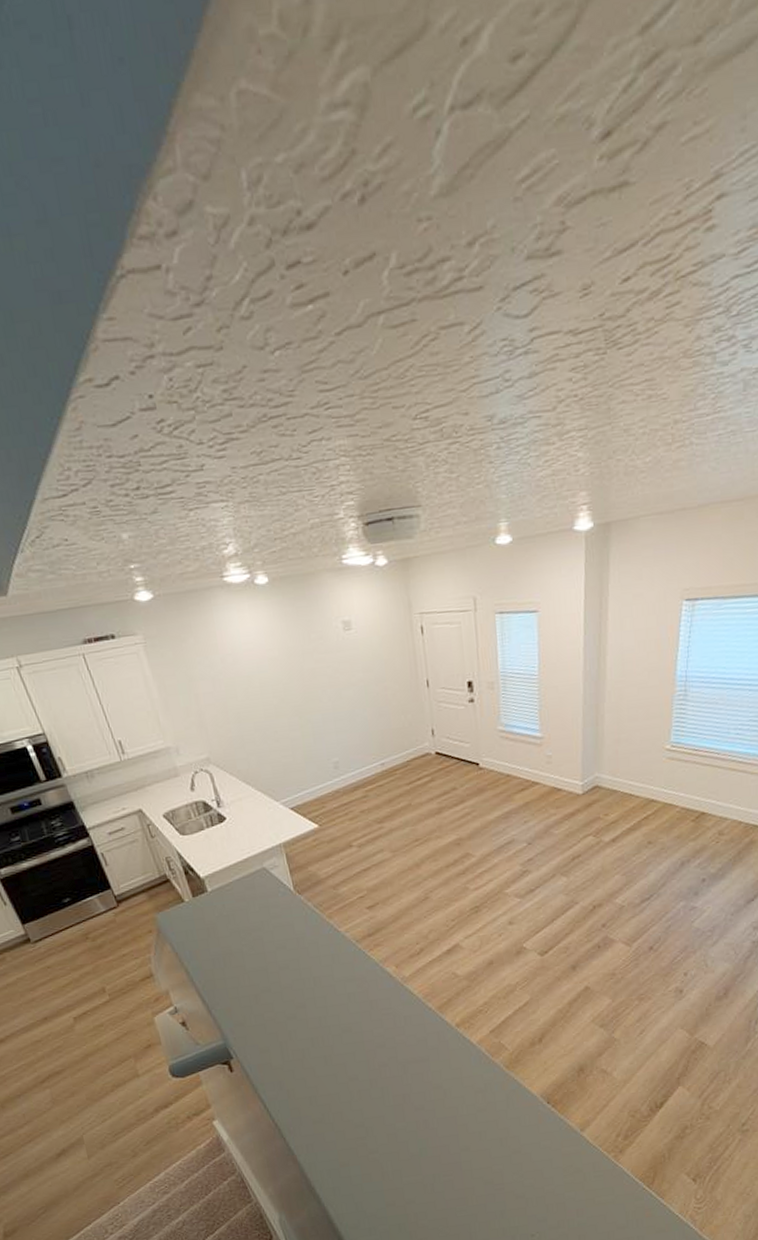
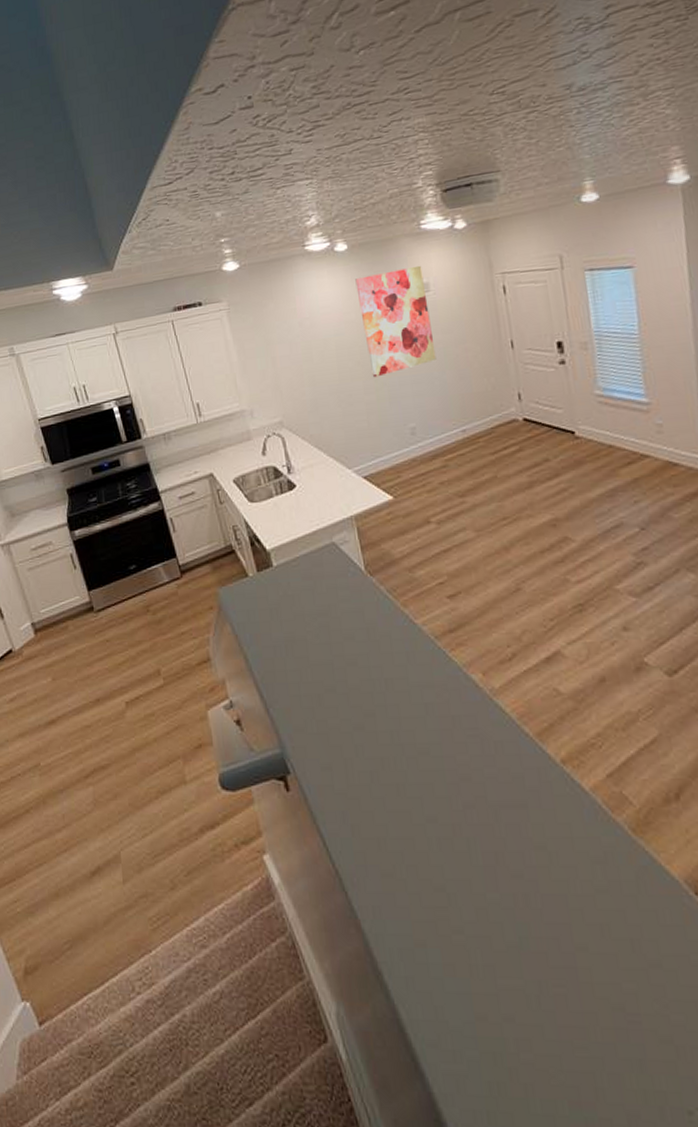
wall art: none [277,602,358,715] -> present [355,265,437,378]

